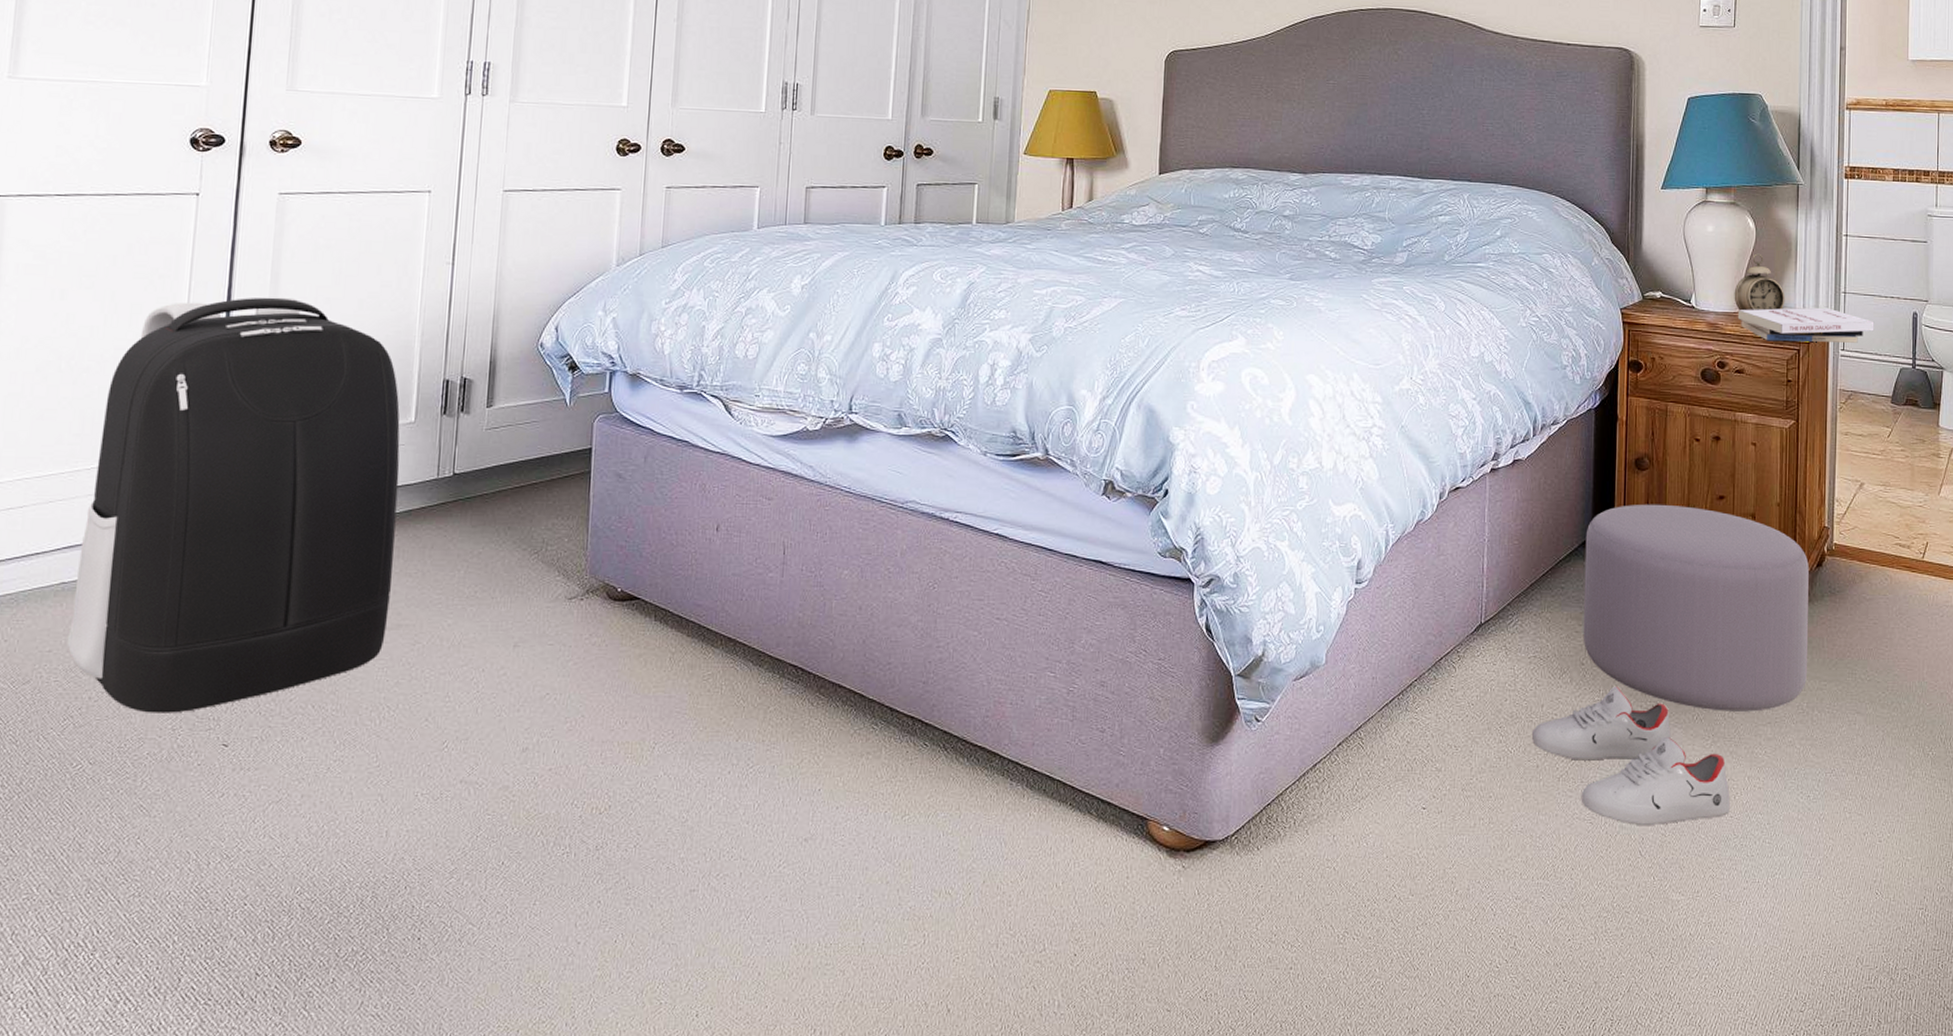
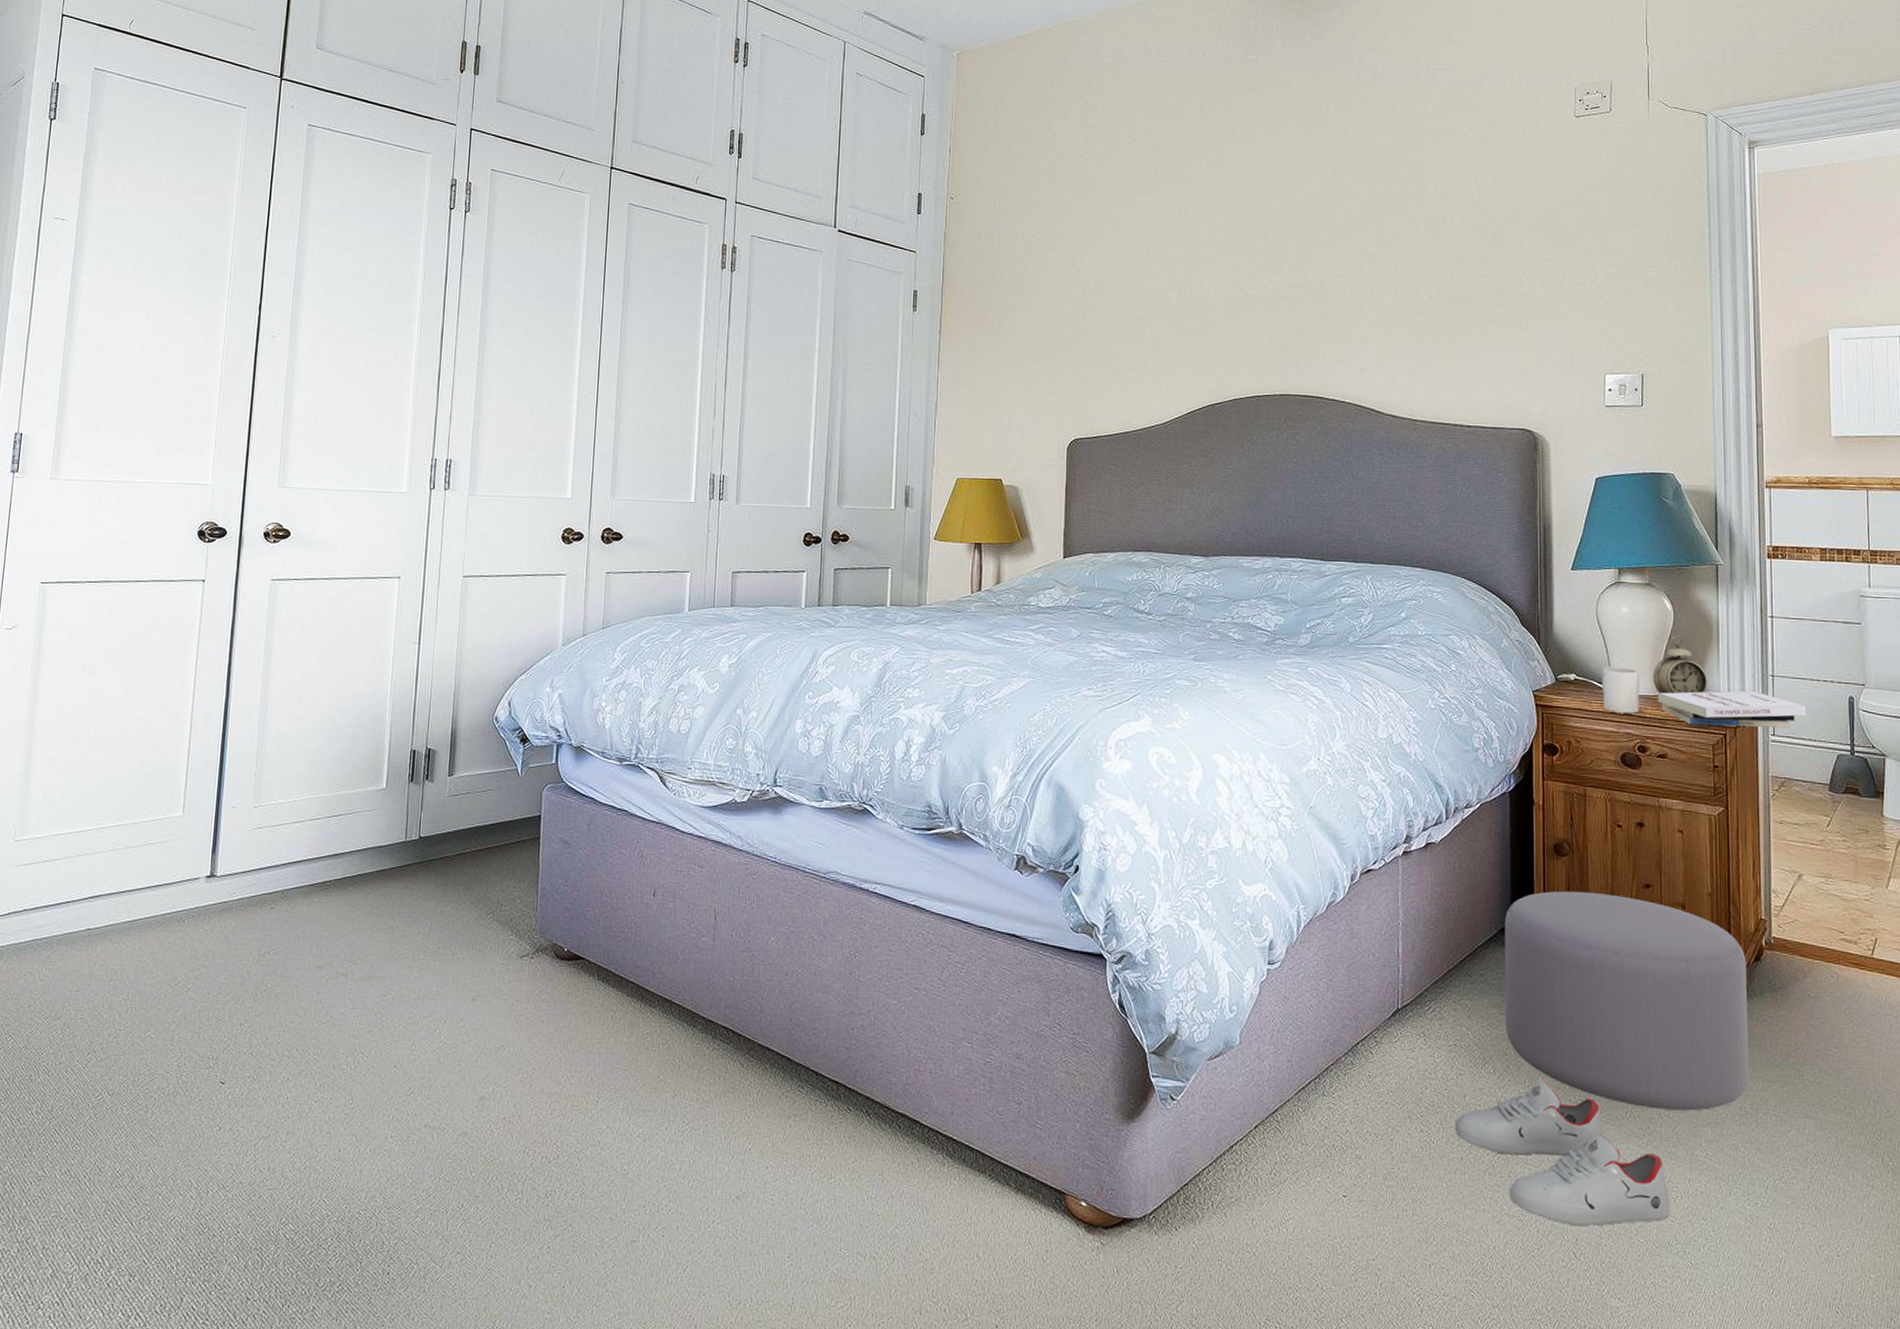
backpack: present [66,297,400,713] -> none [91,673,373,1052]
cup: none [1685,284,1721,330] -> present [1601,666,1640,714]

